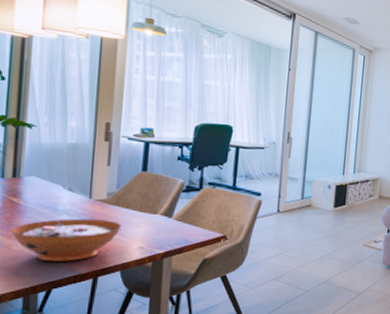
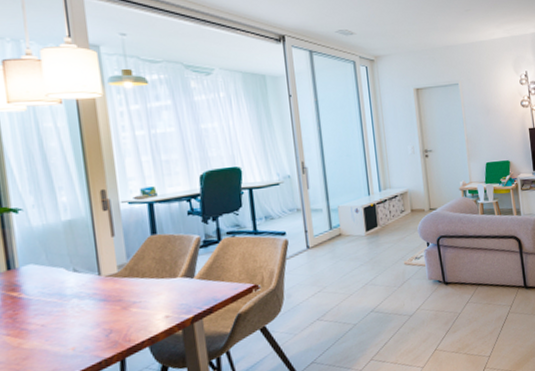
decorative bowl: present [11,218,122,262] -> none [17,294,141,354]

